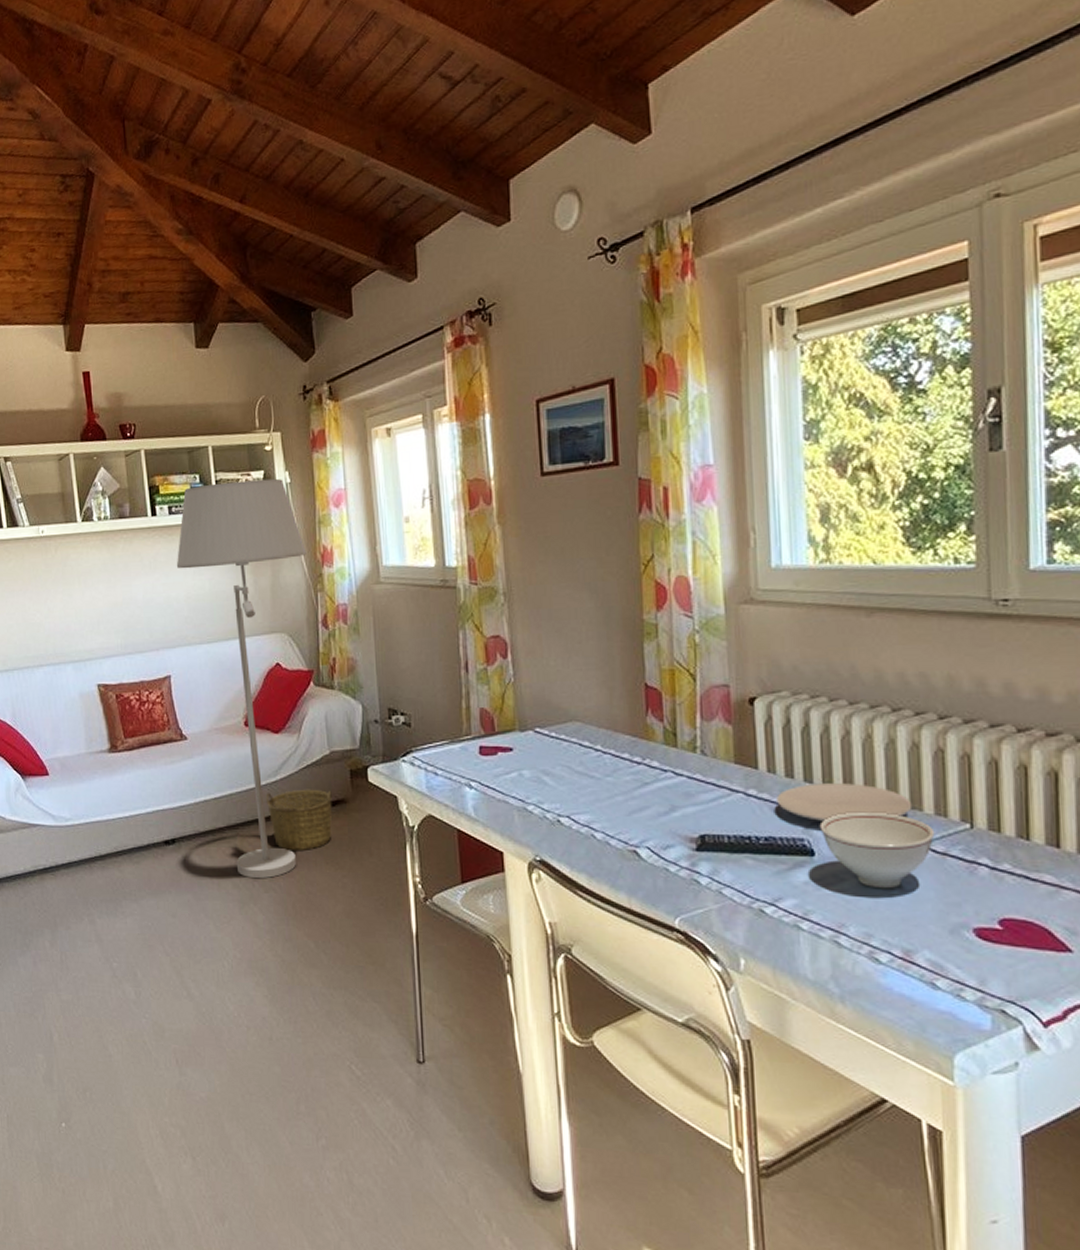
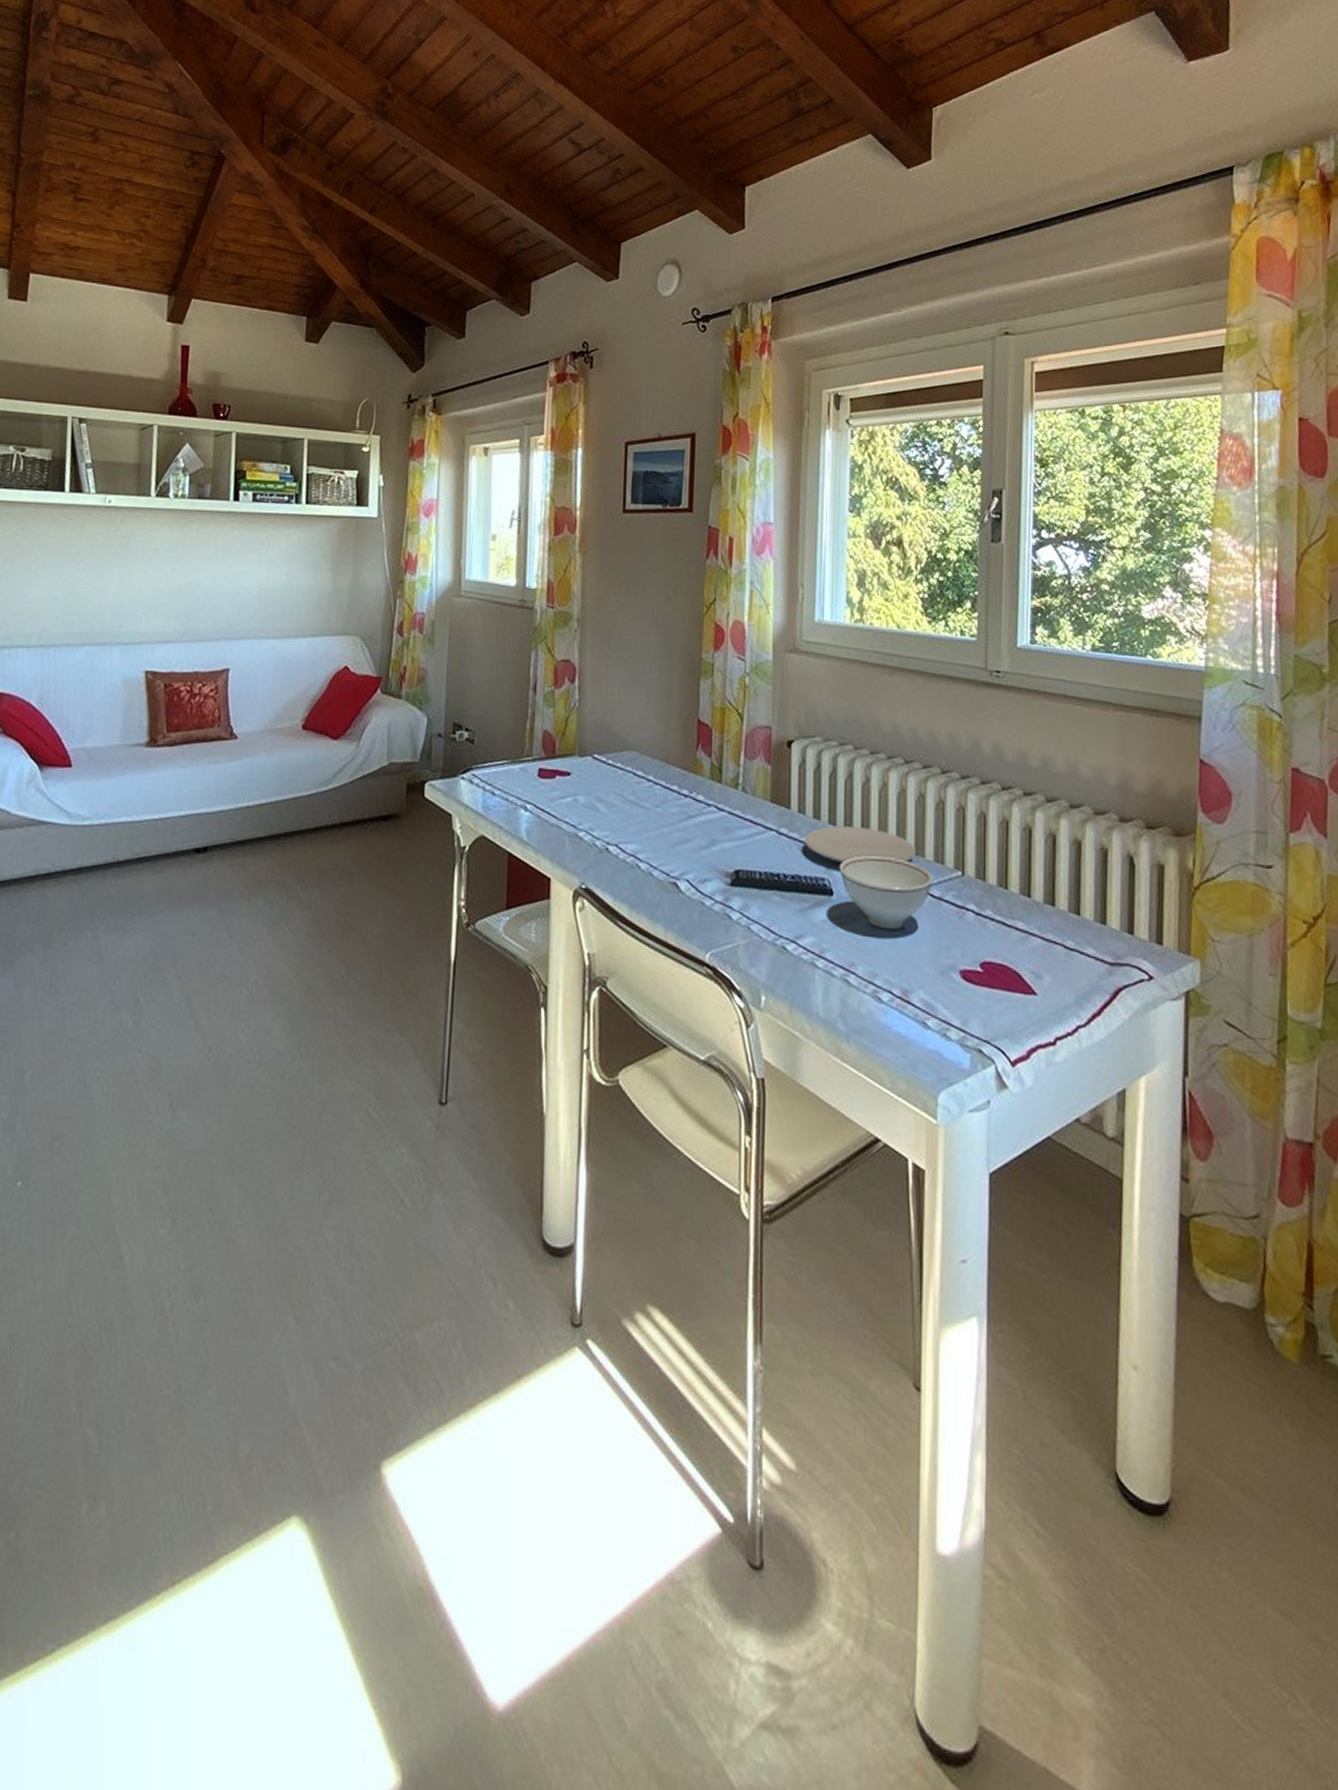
floor lamp: present [176,478,306,879] -> none [252,476,391,896]
basket: present [267,789,332,851] -> none [314,800,385,868]

